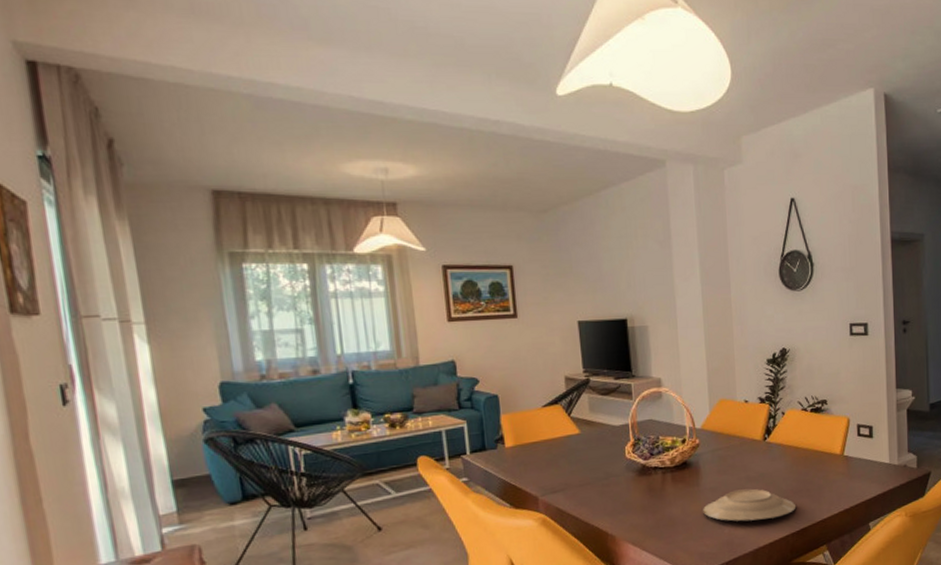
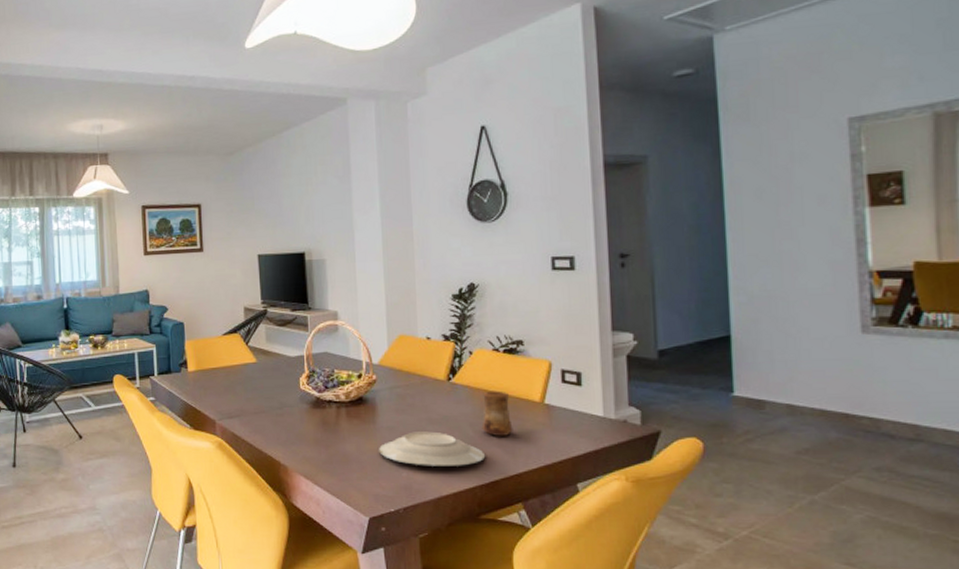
cup: none [793,446,819,489] -> present [481,391,513,437]

